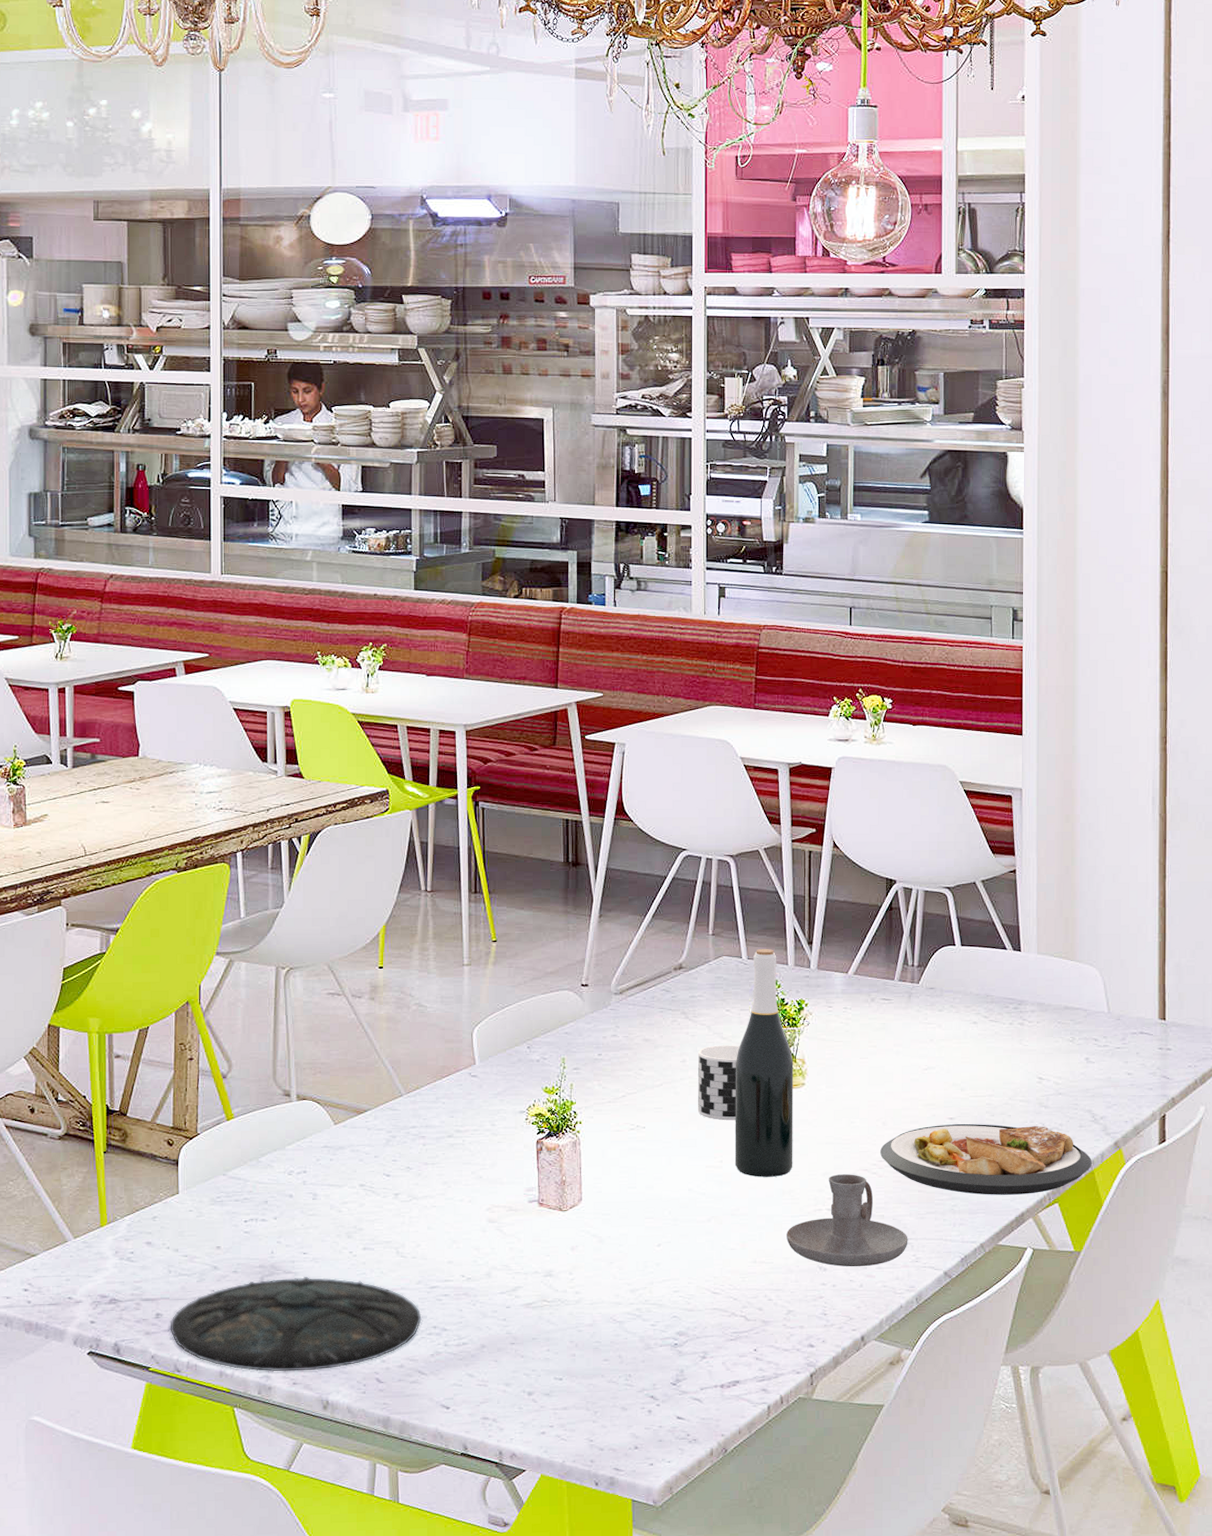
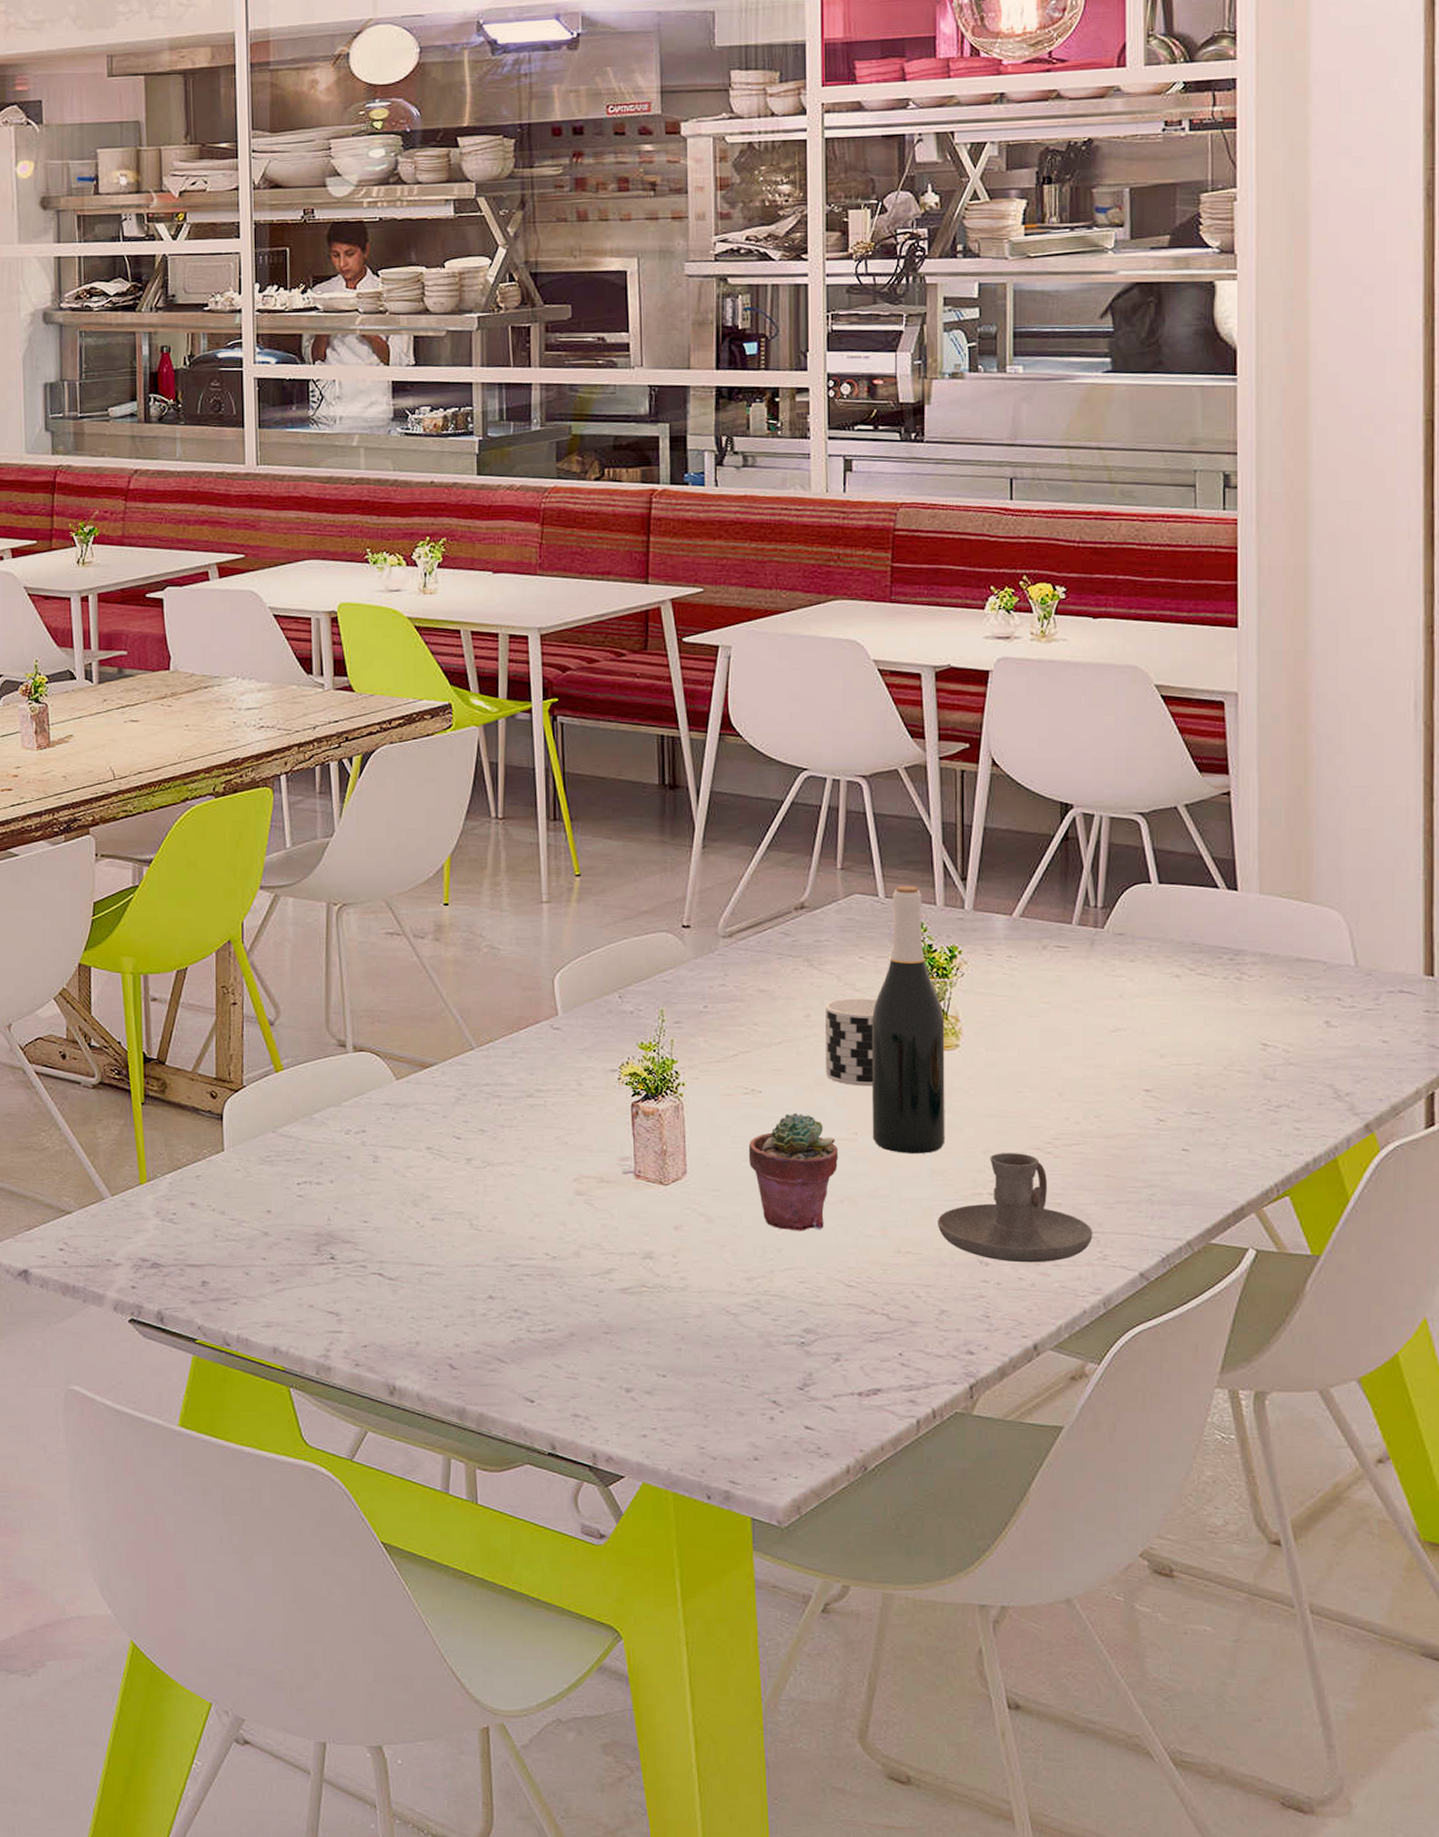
plate: present [170,1277,422,1372] -> none [217,1248,500,1352]
potted succulent: none [633,1145,708,1247] -> present [748,1112,839,1231]
plate: present [880,1123,1092,1195] -> none [1056,1097,1334,1184]

